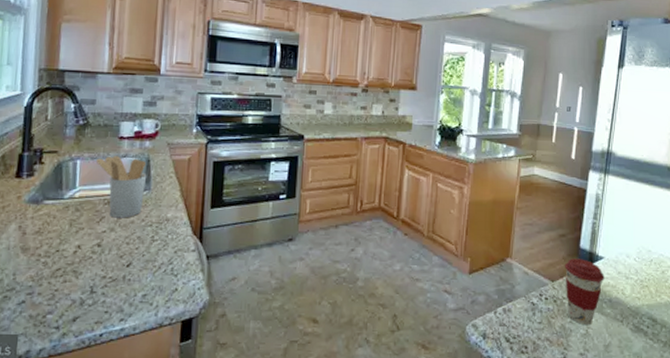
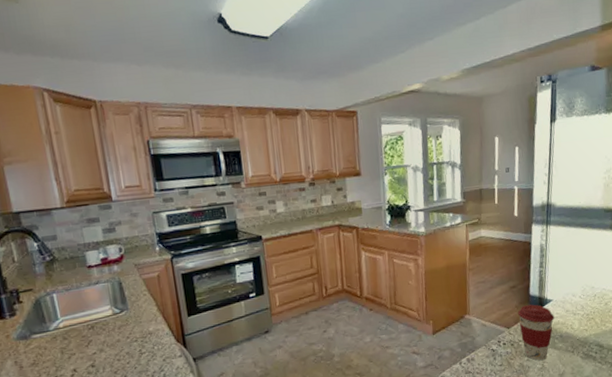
utensil holder: present [96,156,147,218] -> none [71,283,125,340]

